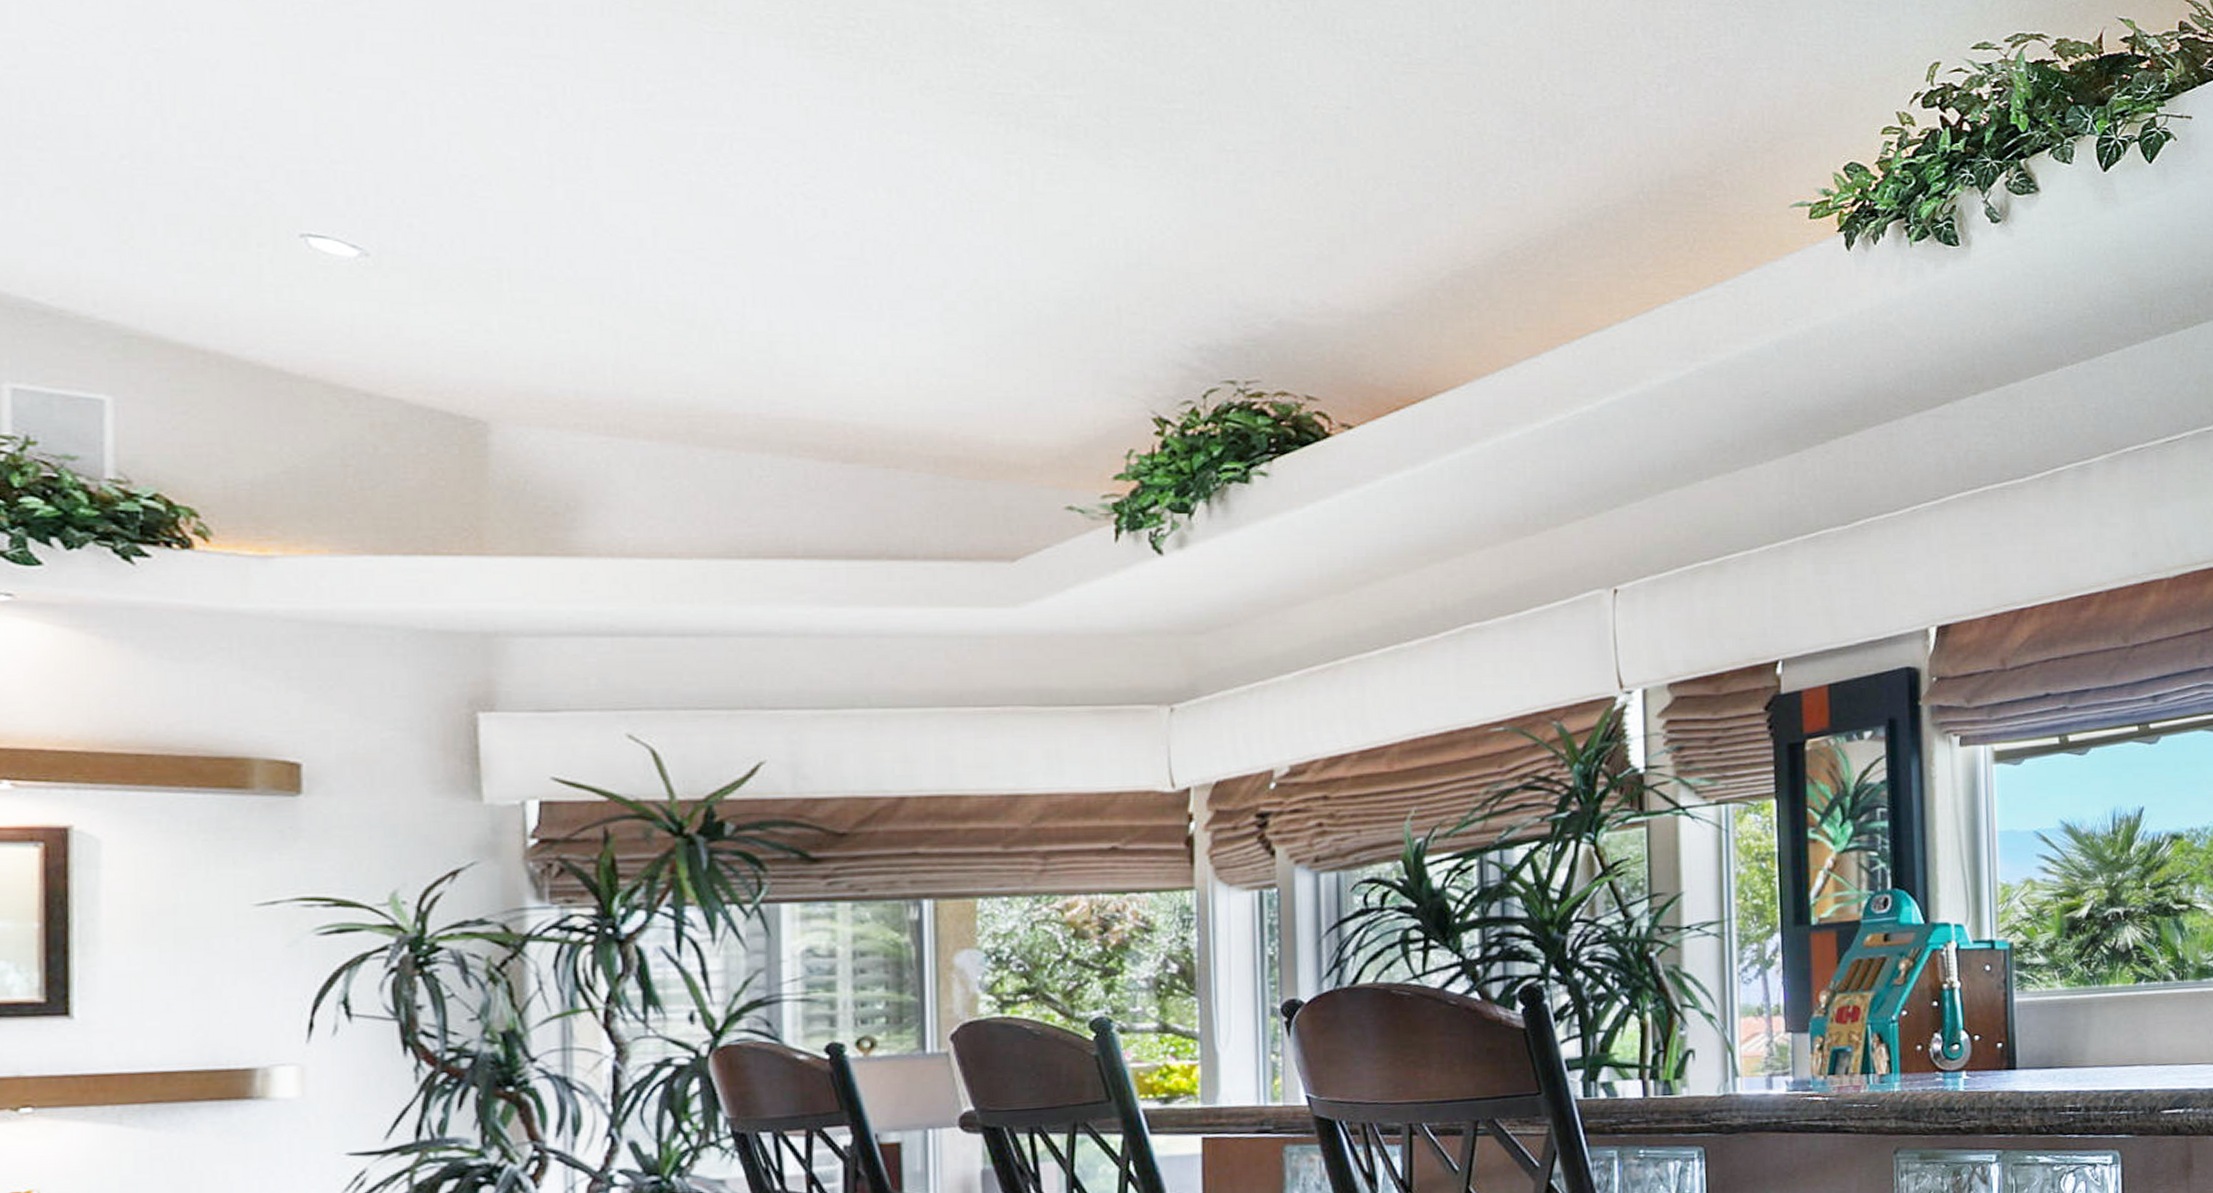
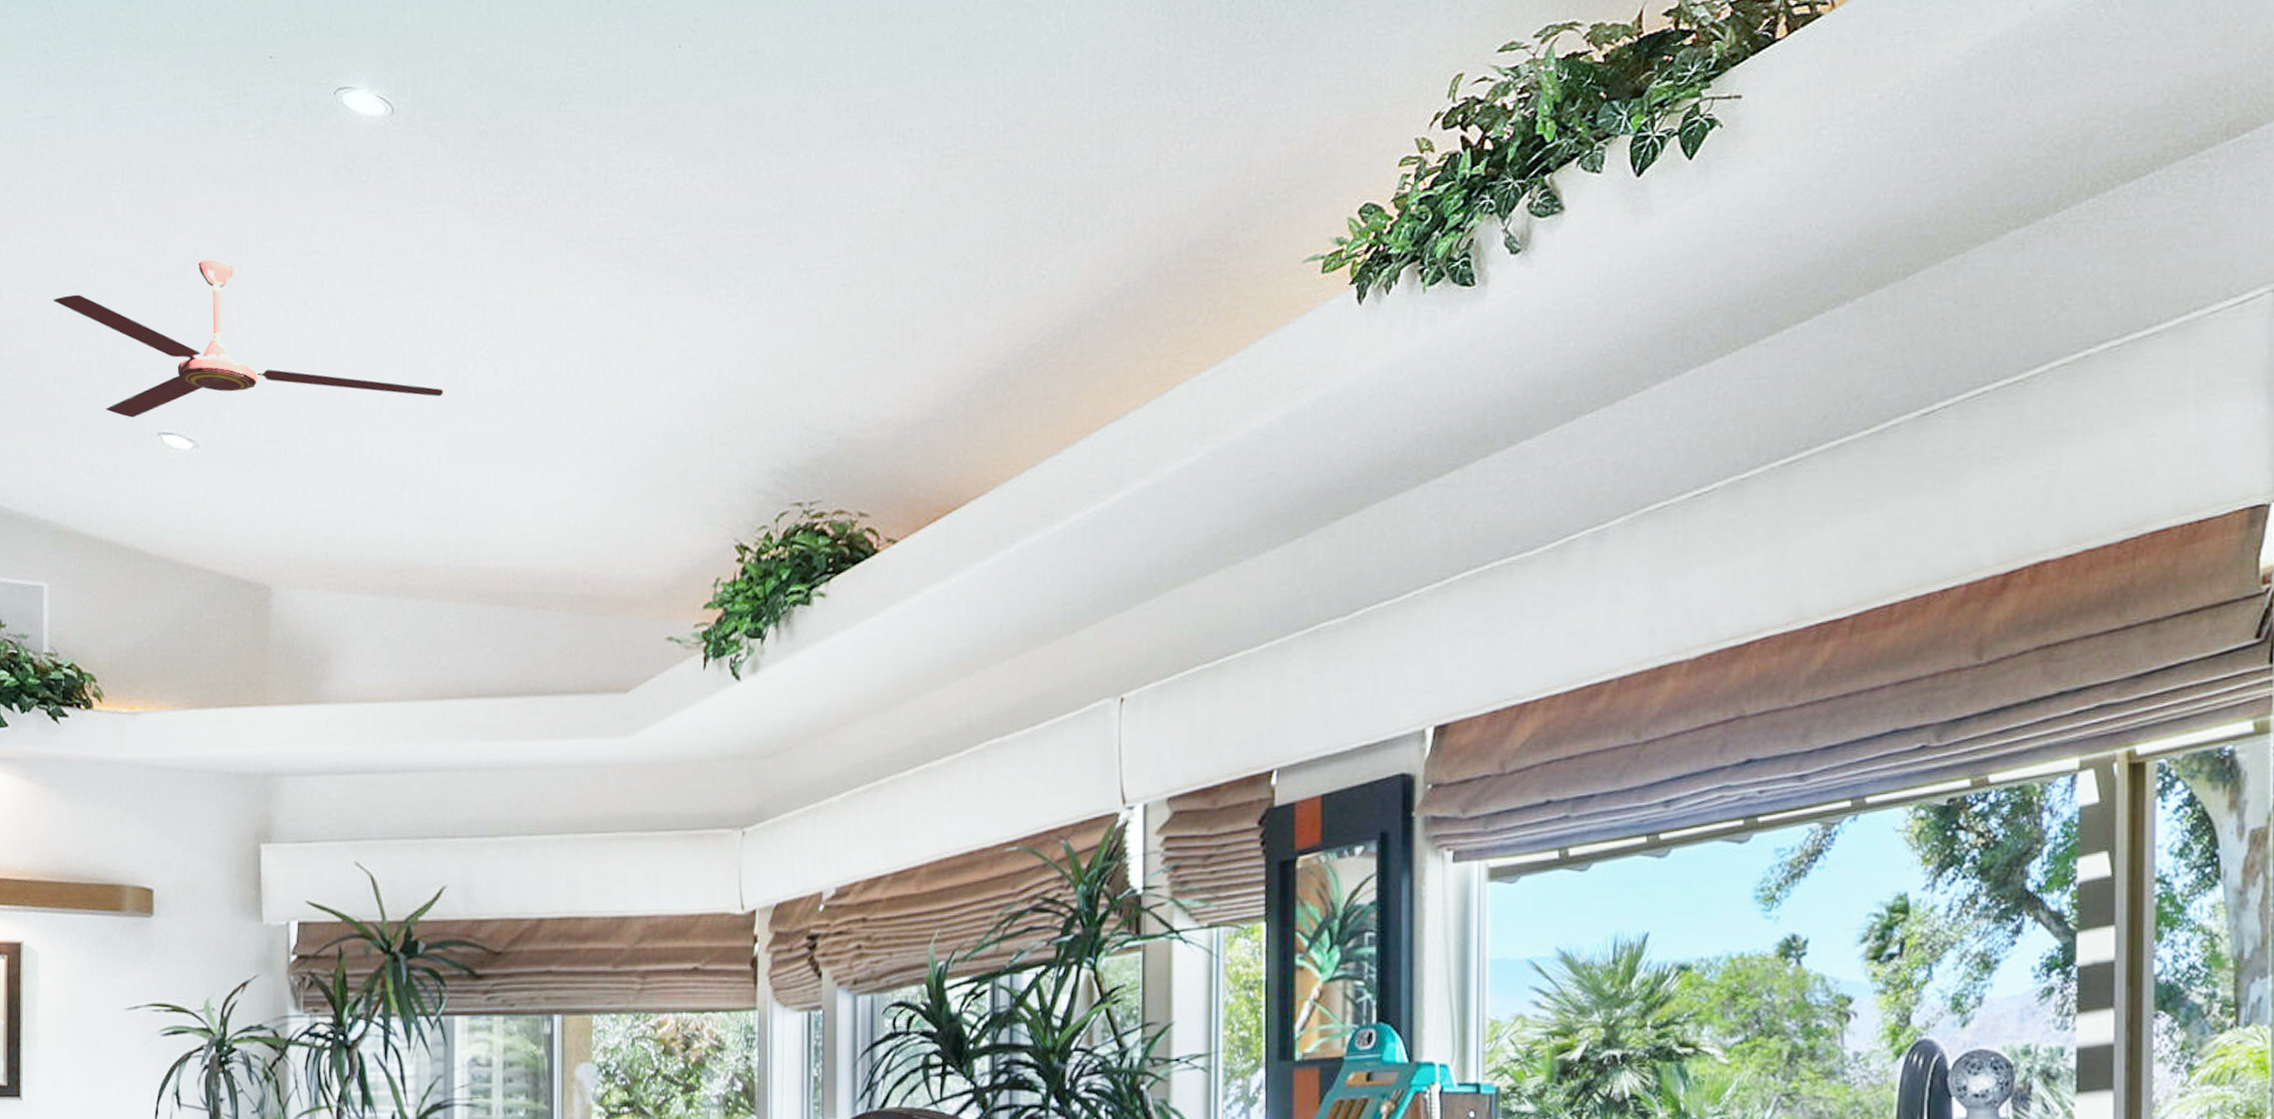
ceiling fan: none [116,45,748,232] -> present [53,259,443,418]

